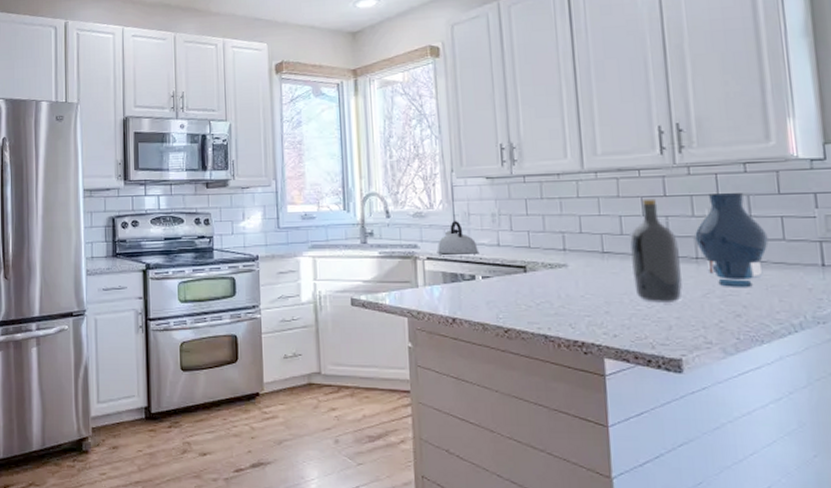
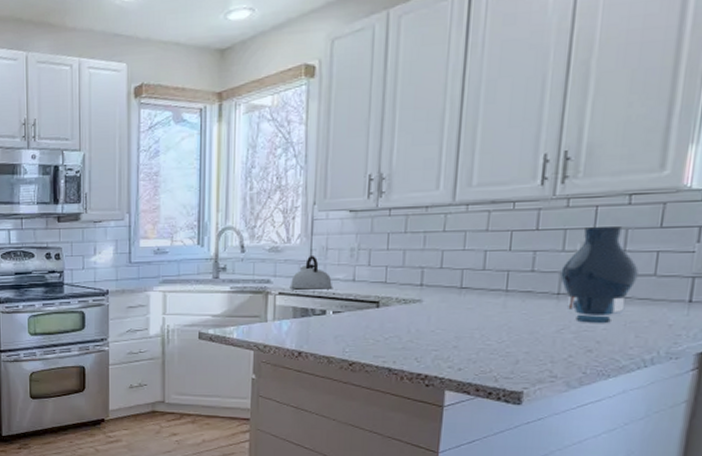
wine bottle: present [630,199,682,302] -> none [488,233,541,338]

